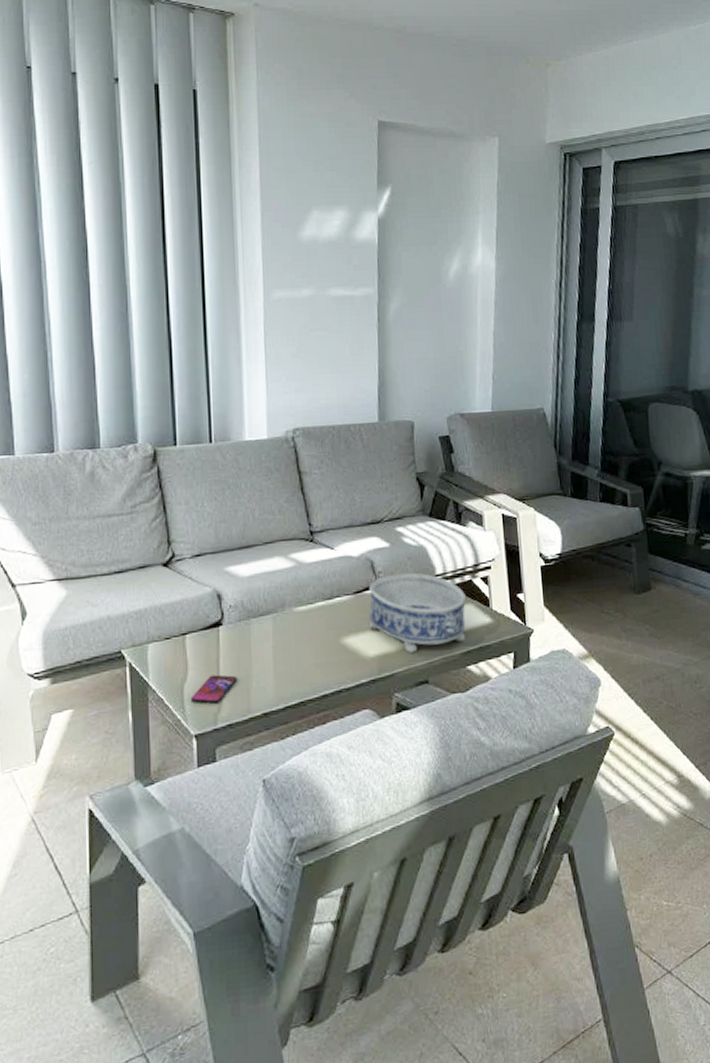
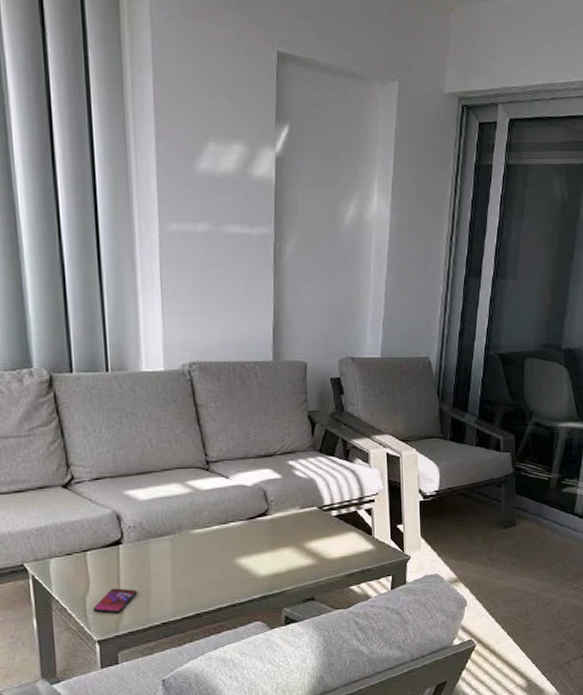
decorative bowl: present [369,572,466,653] -> none [261,502,351,574]

